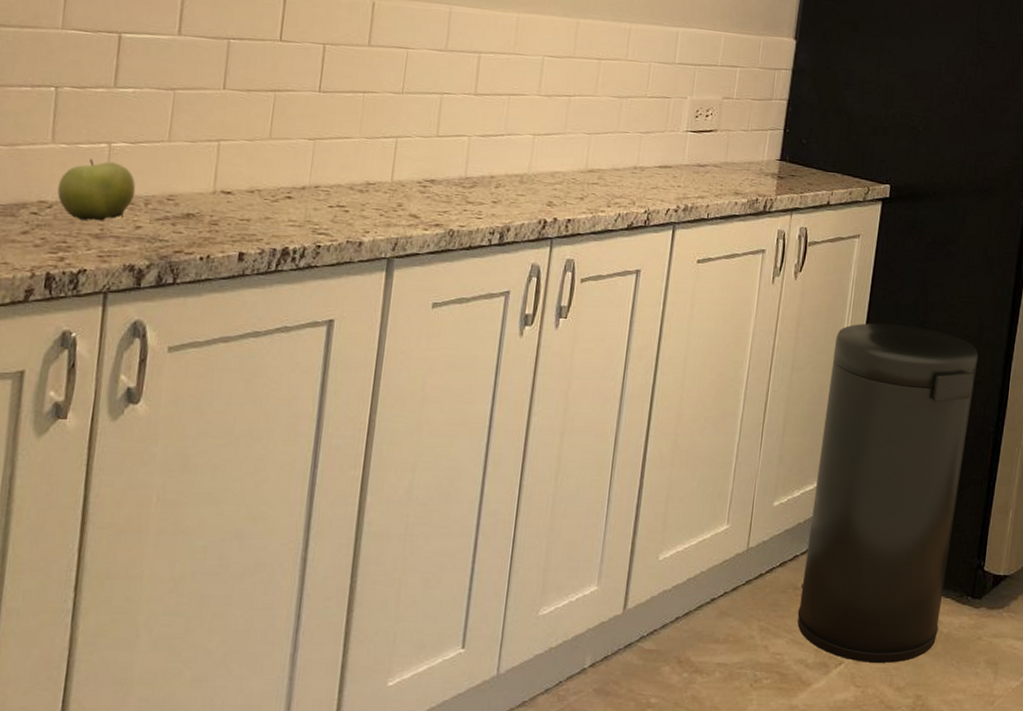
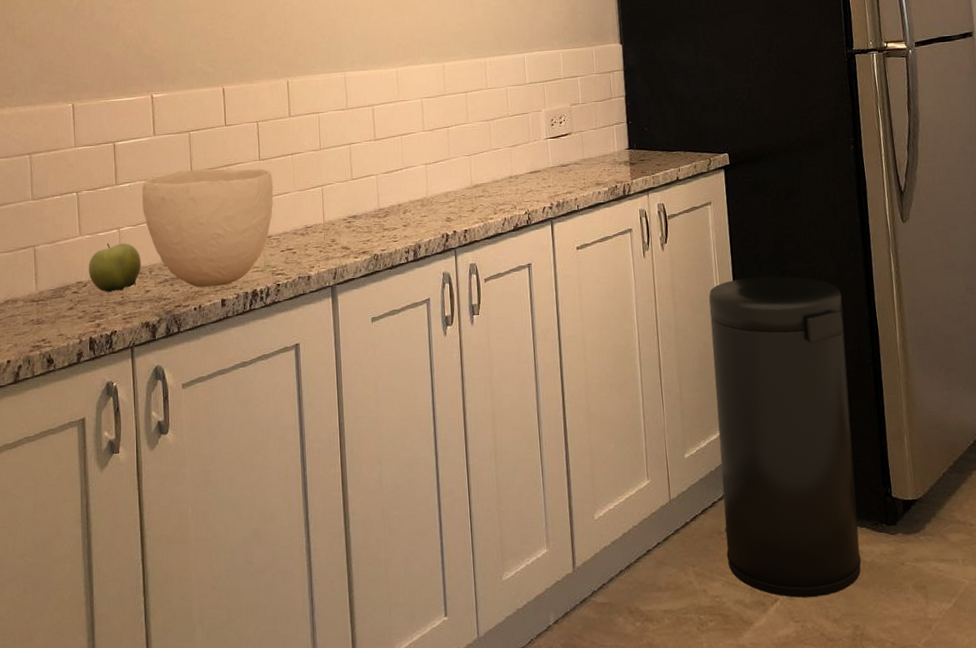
bowl: none [147,85,334,236] -> present [142,168,274,288]

